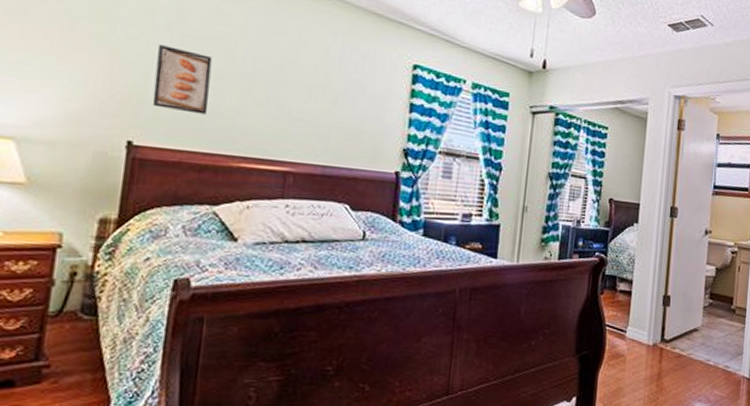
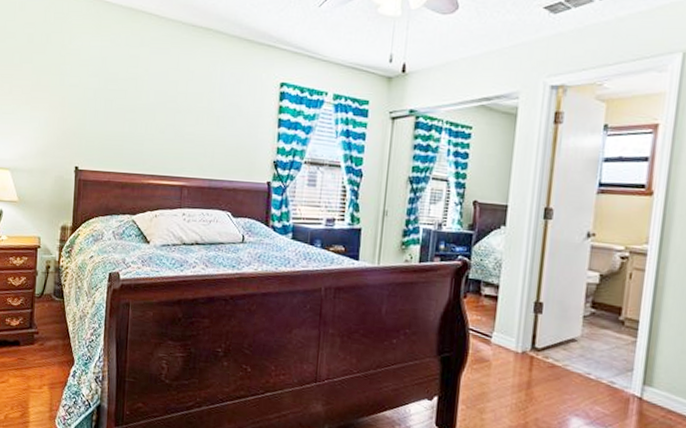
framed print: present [152,45,213,115] -> none [89,89,127,142]

